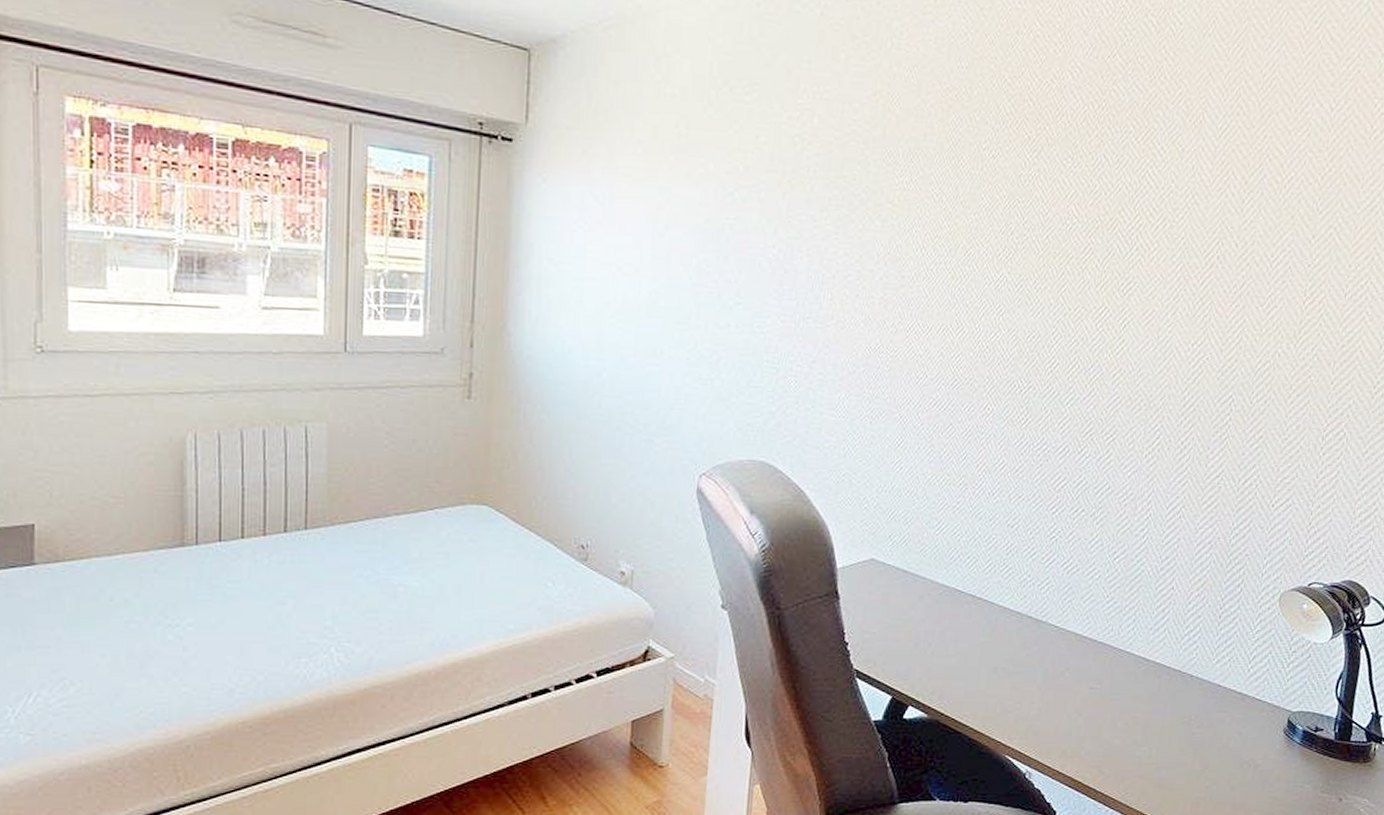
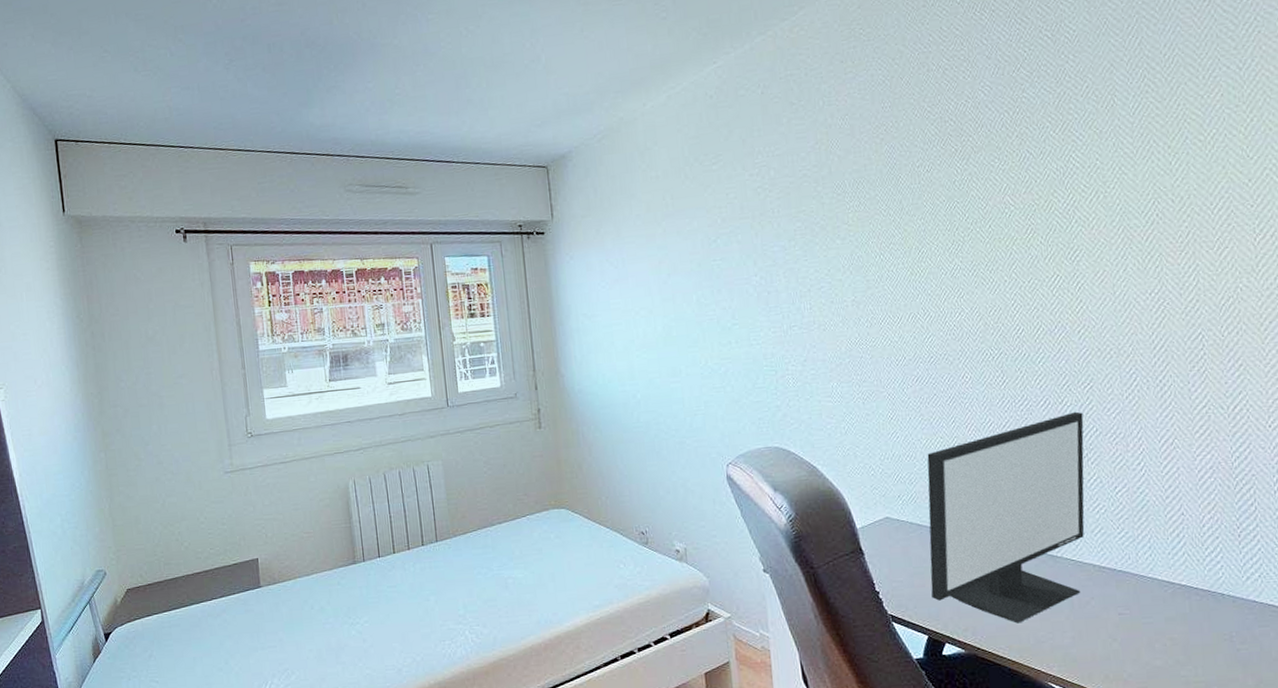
computer monitor: none [904,464,1100,690] -> present [927,411,1085,624]

